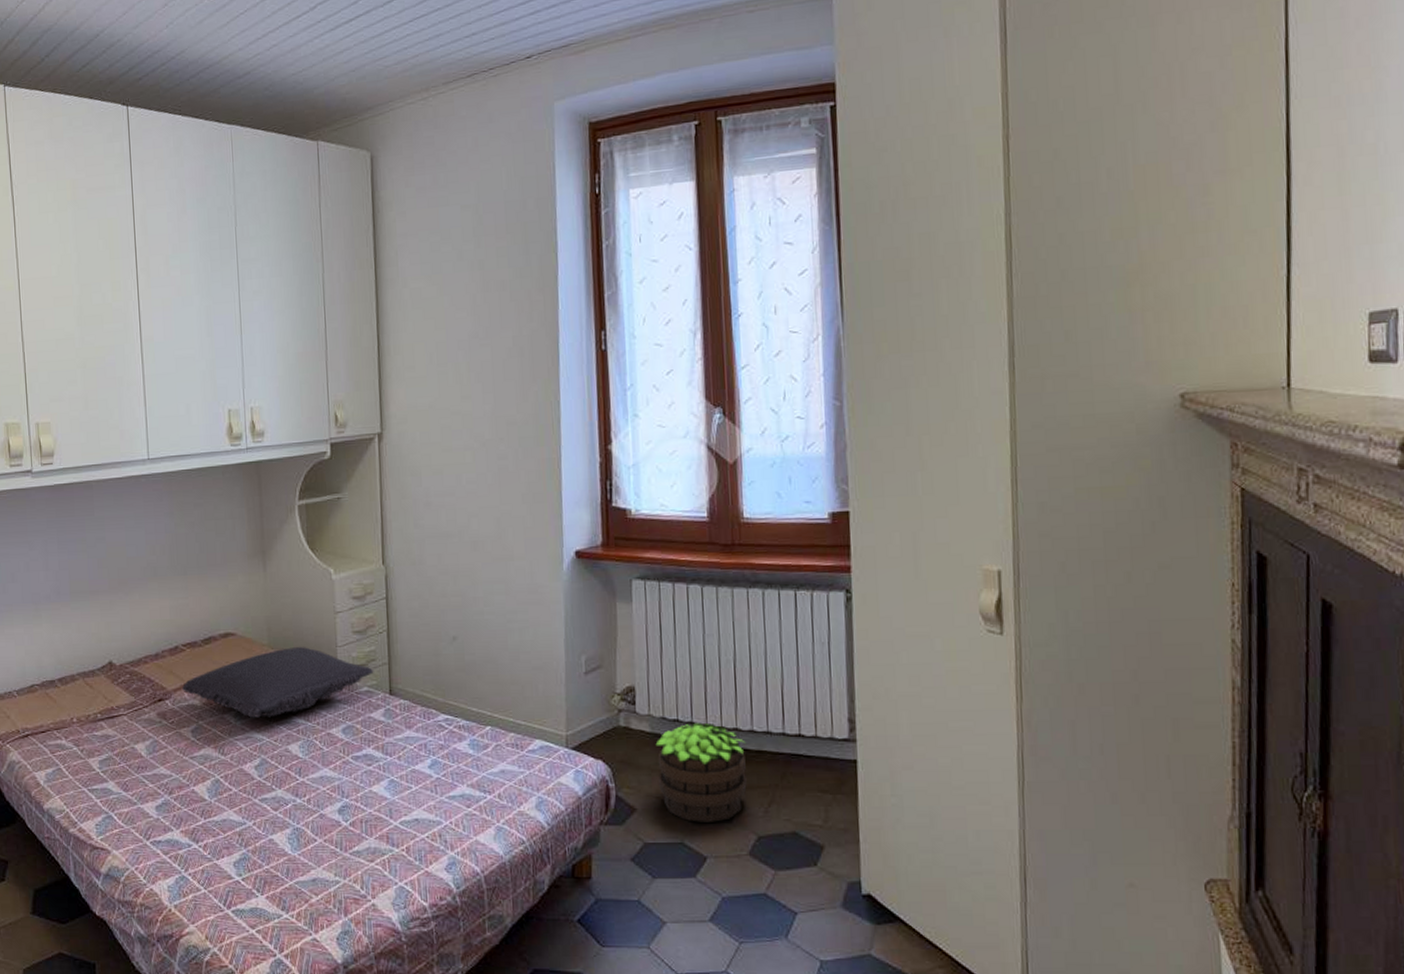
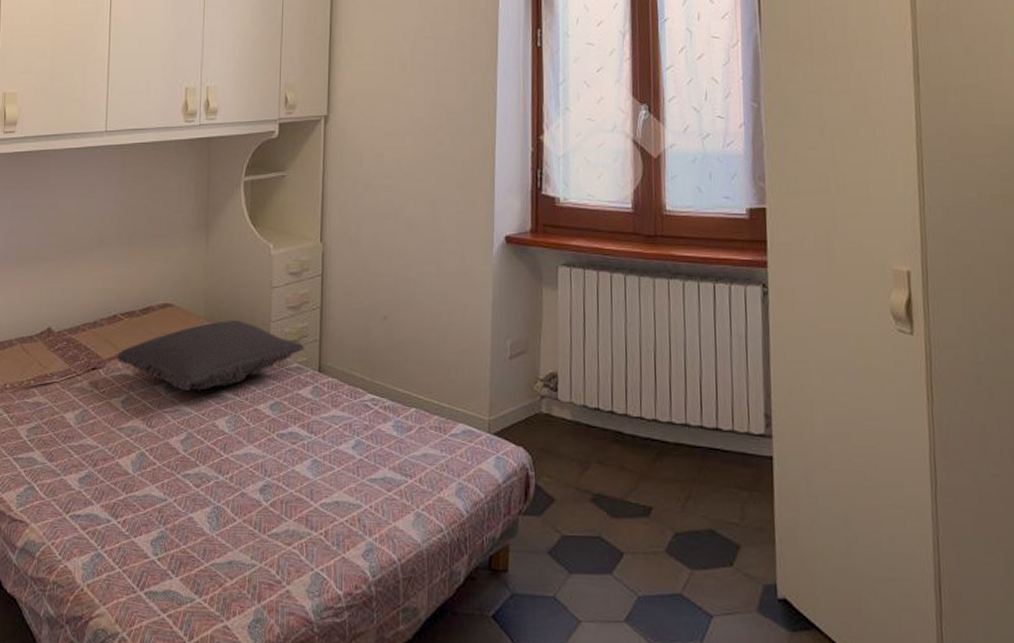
potted plant: present [655,722,747,822] -> none [576,412,665,516]

